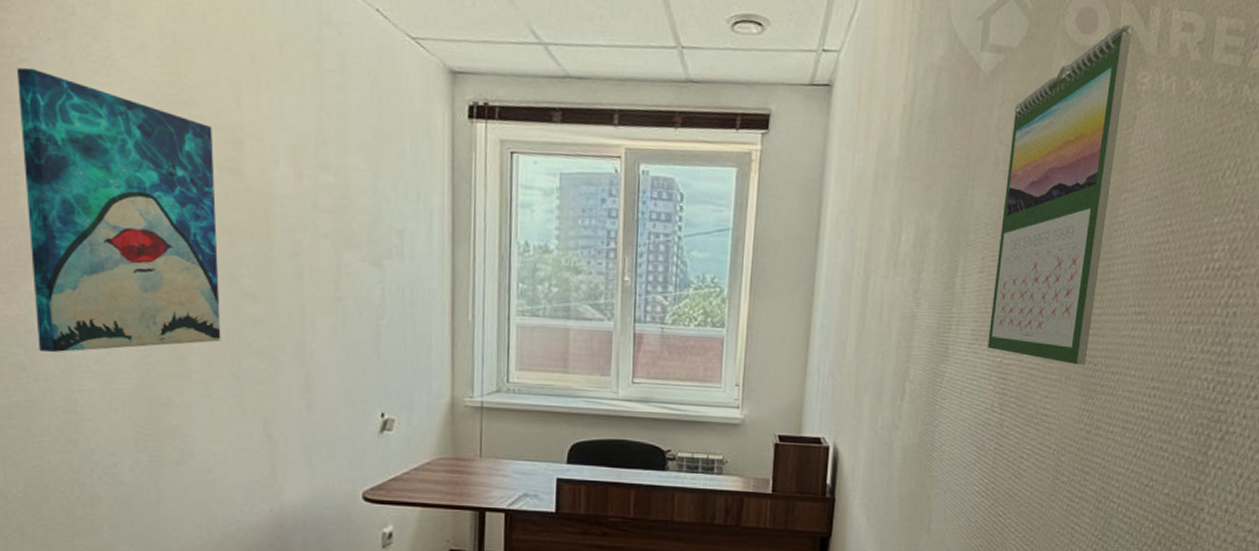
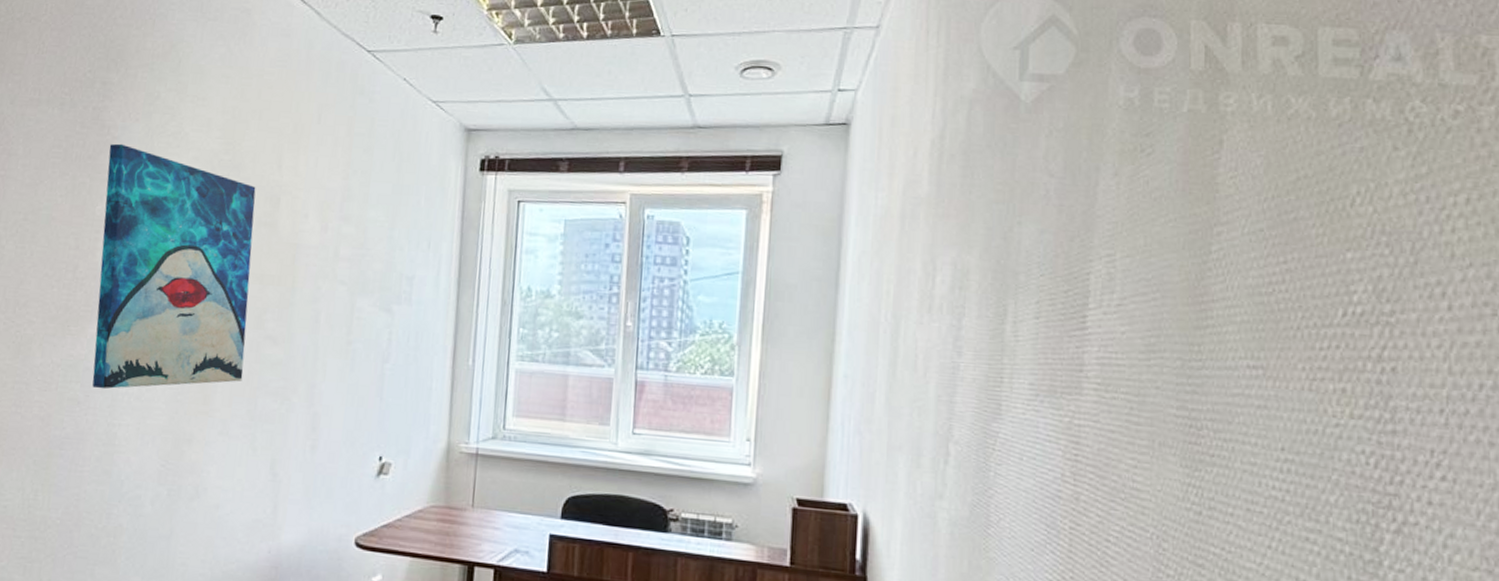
calendar: present [987,24,1131,366] -> none [1051,43,1206,430]

